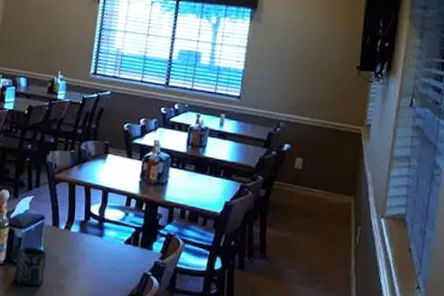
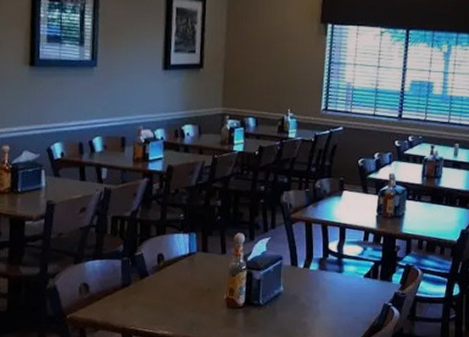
cup: present [13,246,47,287] -> none [255,287,287,326]

